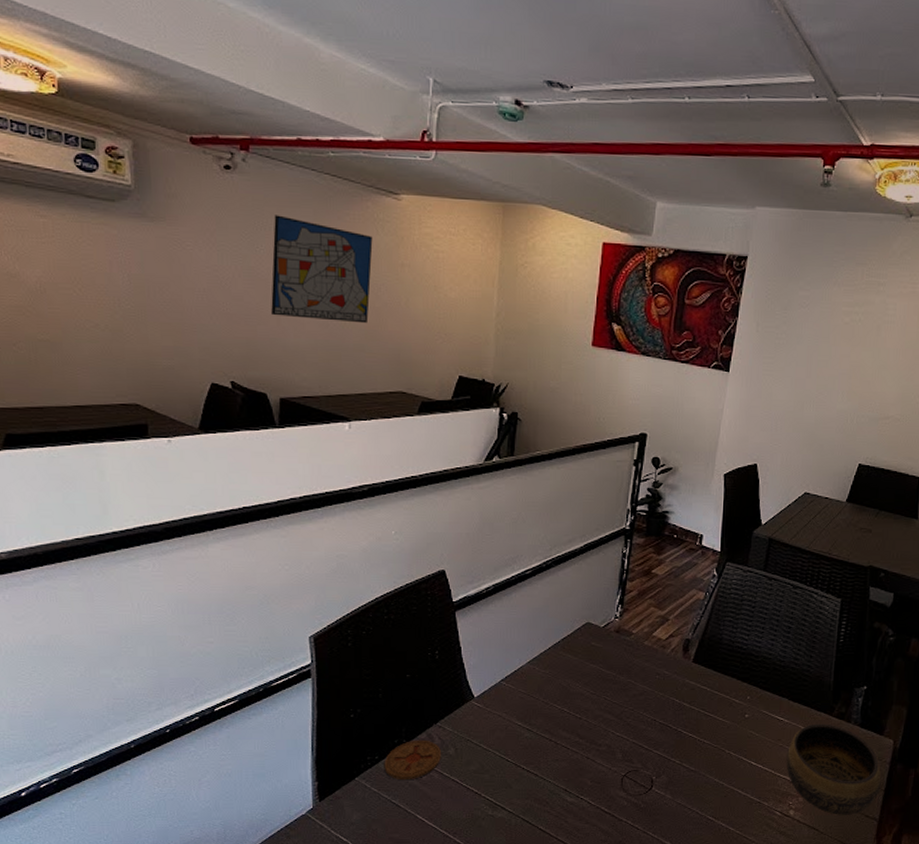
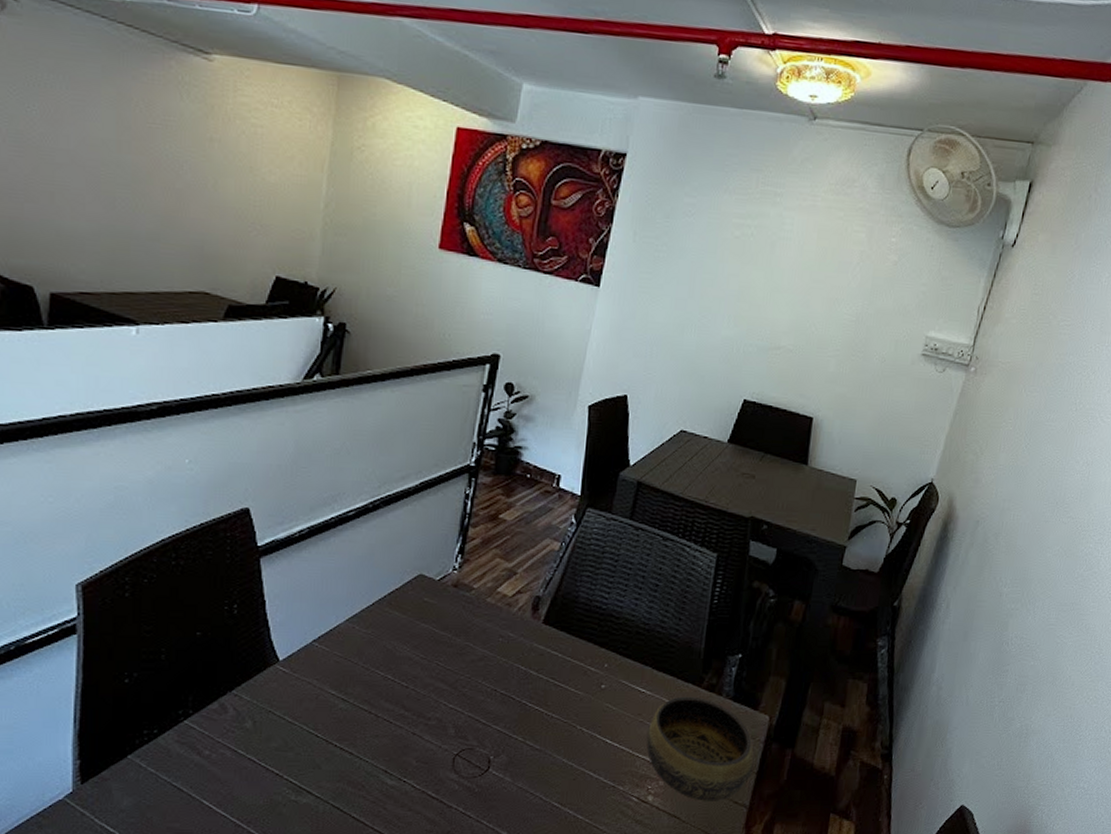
wall art: present [271,215,373,324] -> none [43,68,175,208]
coaster: present [384,740,442,781] -> none [164,710,237,759]

